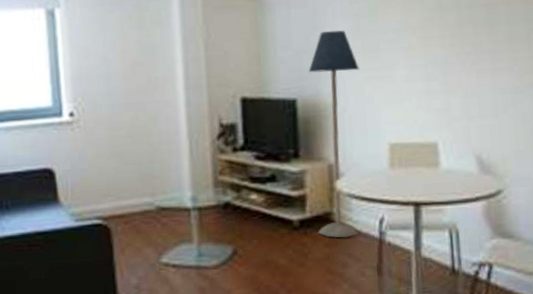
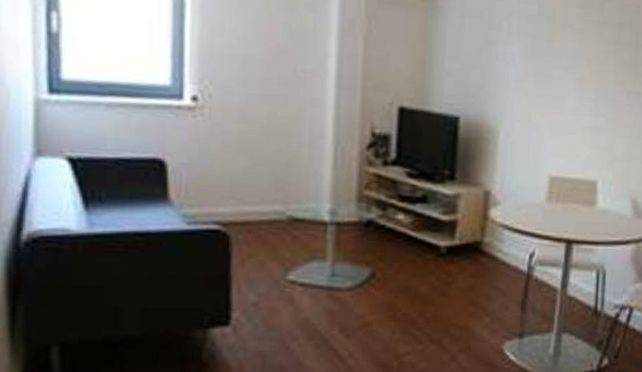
floor lamp: present [308,30,359,239] -> none [466,47,529,270]

